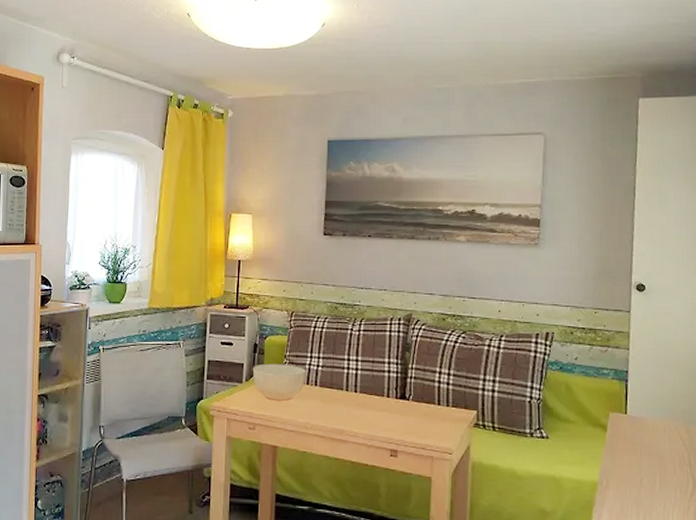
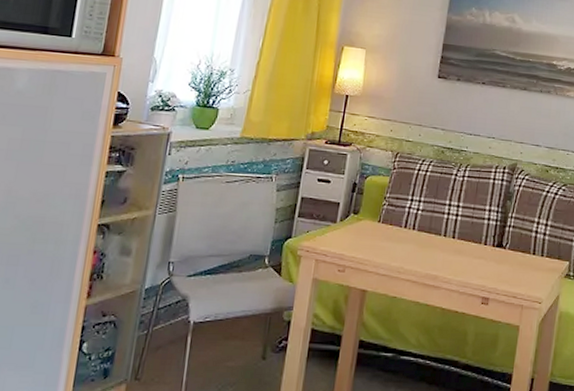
bowl: present [252,363,307,401] -> none [348,204,407,244]

